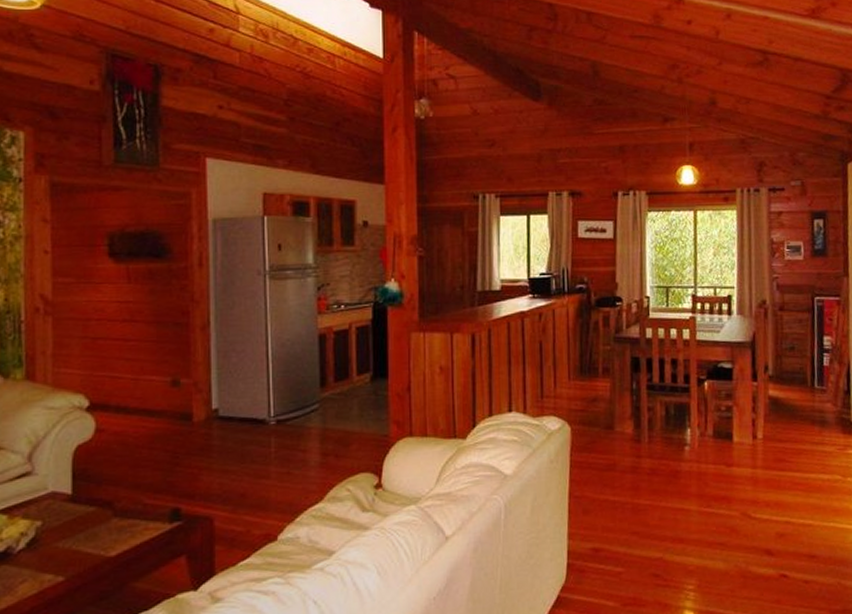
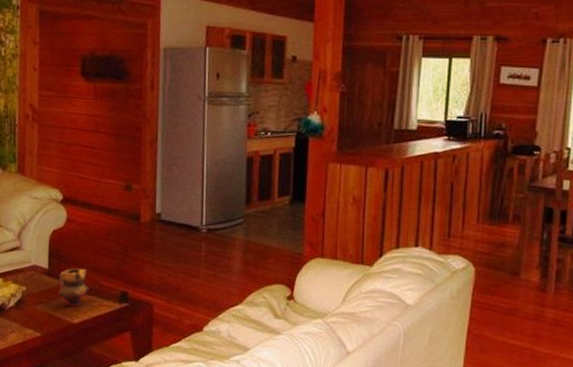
teapot: none [86,488,129,536] -> present [57,268,89,307]

